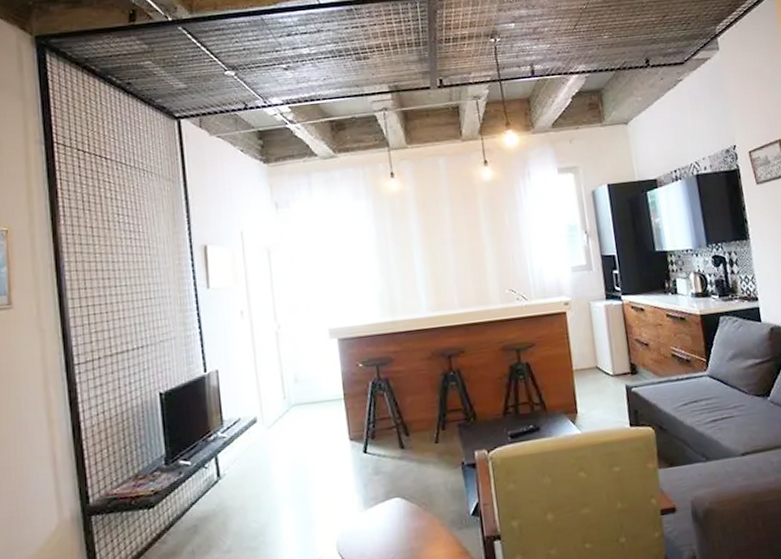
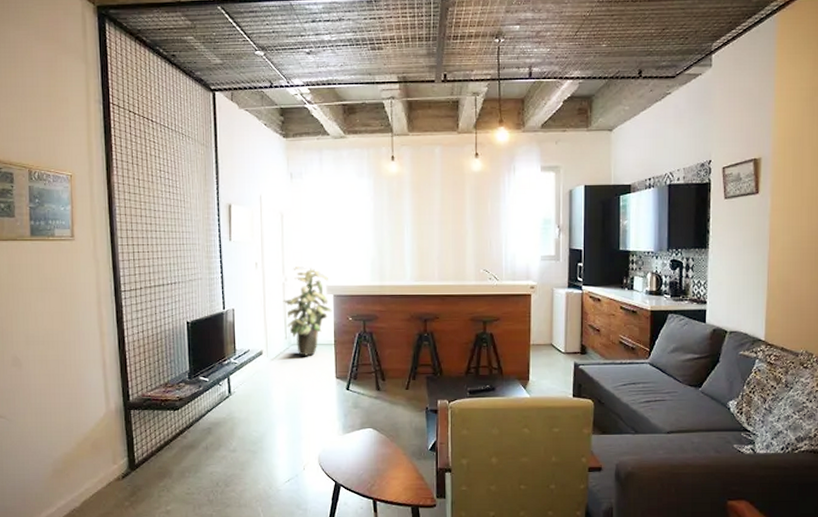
indoor plant: none [277,309,338,418] -> present [283,267,332,356]

